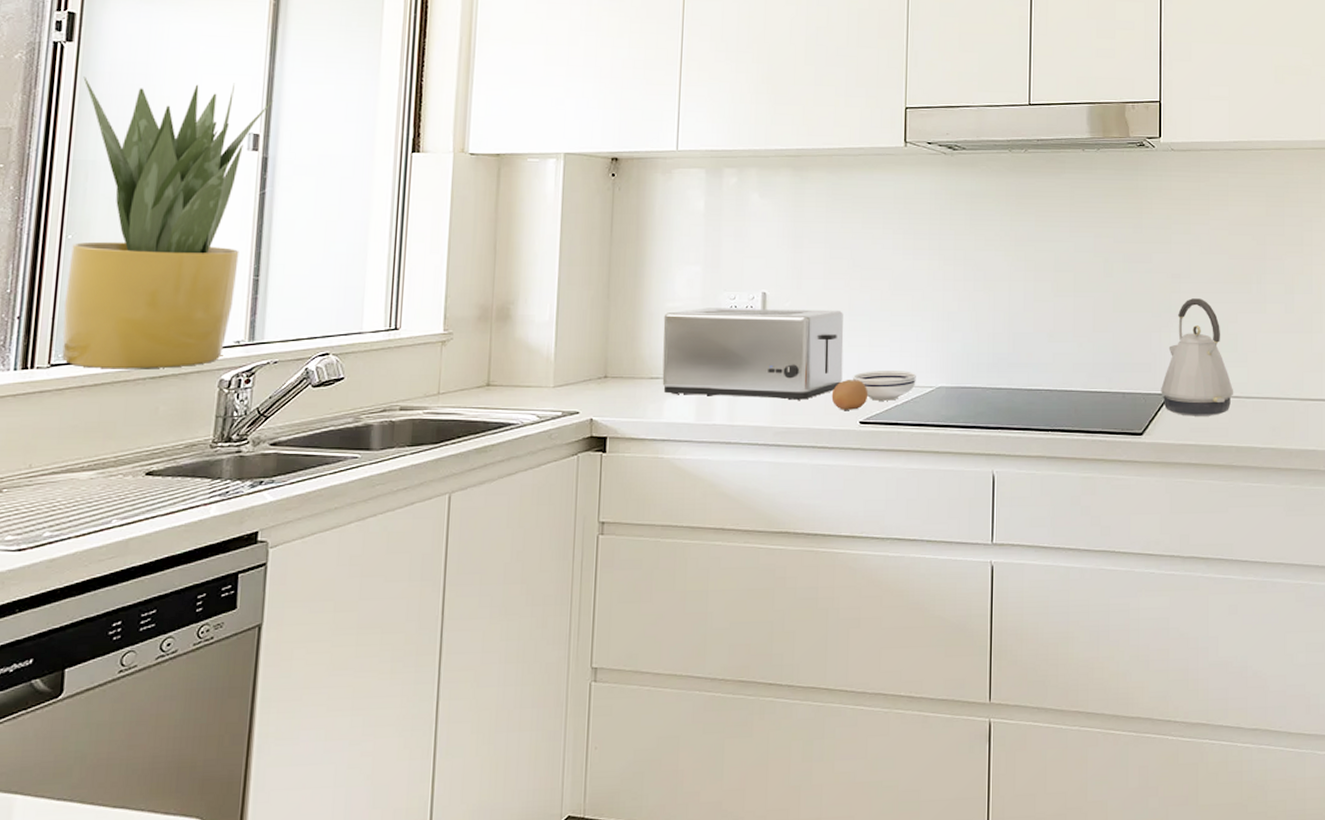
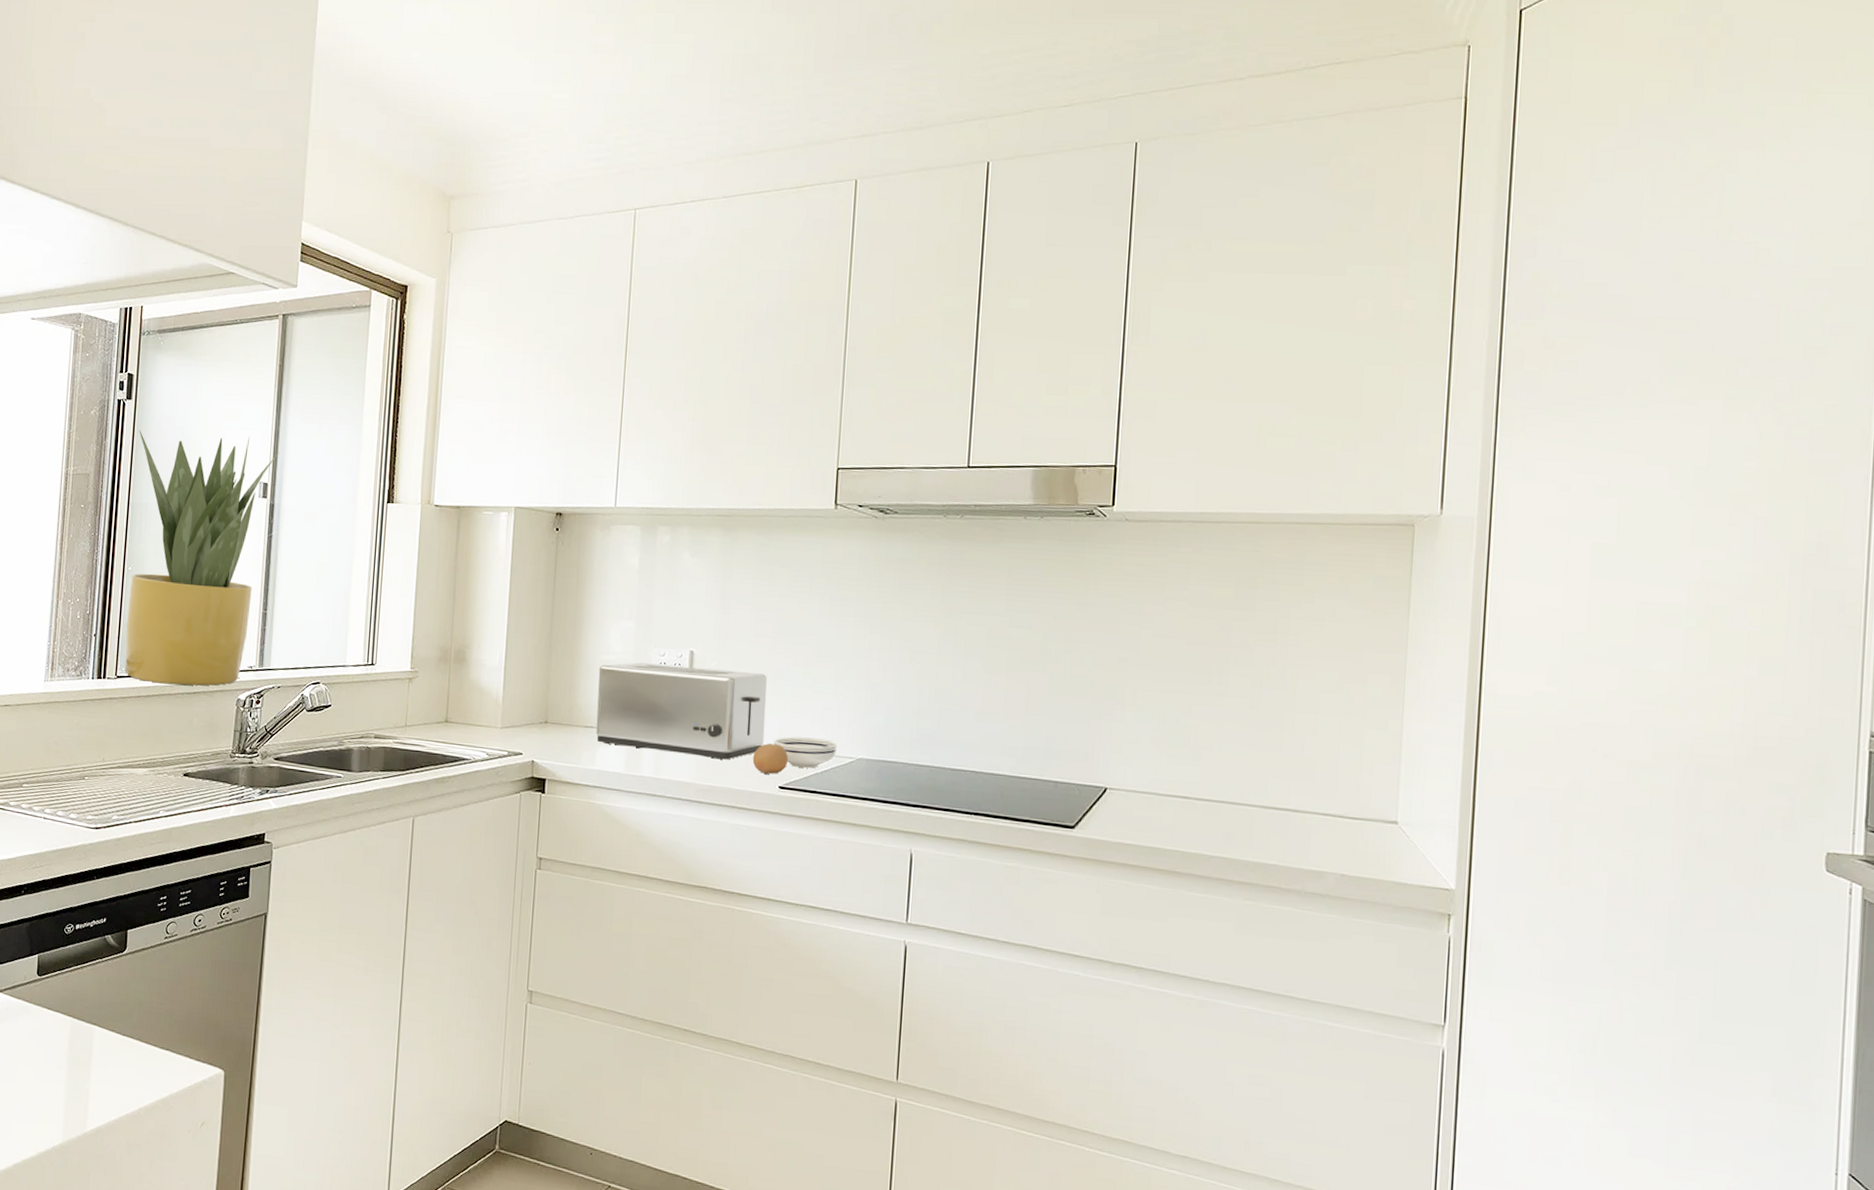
kettle: present [1161,298,1233,416] -> none [1098,685,1182,816]

